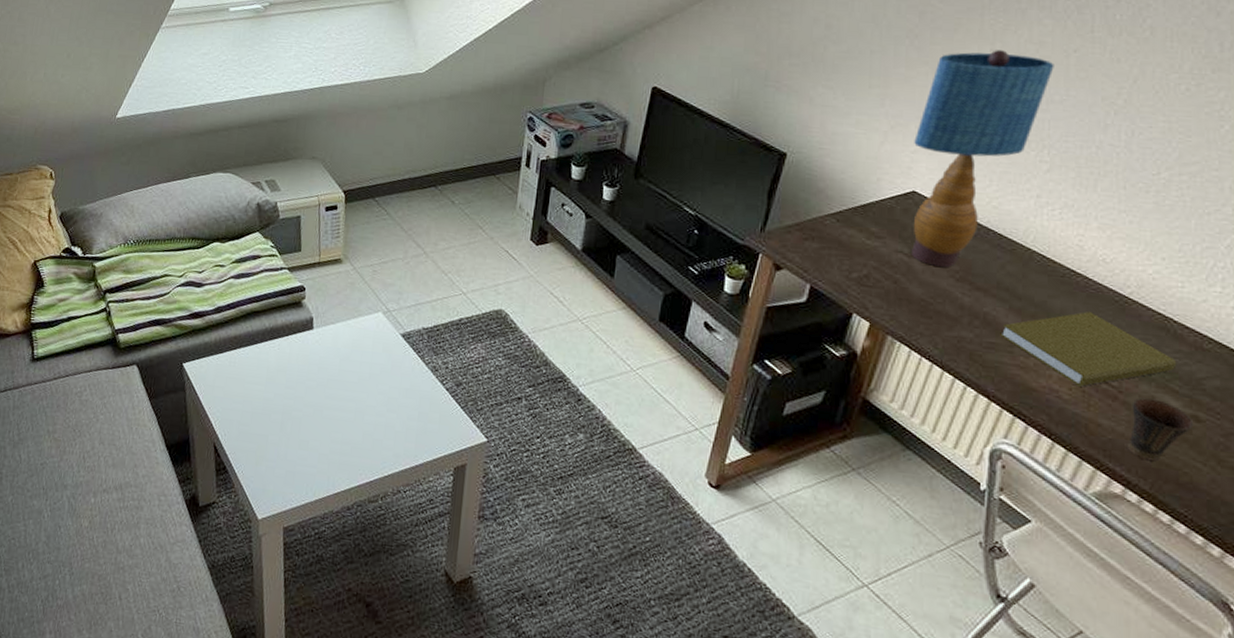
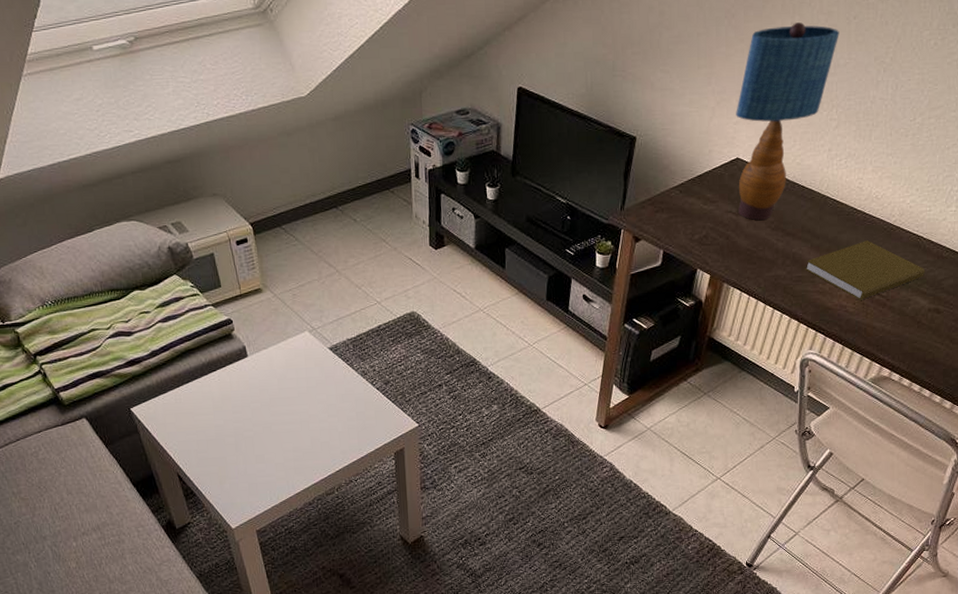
cup: present [1128,398,1194,462] -> none [893,301,936,348]

